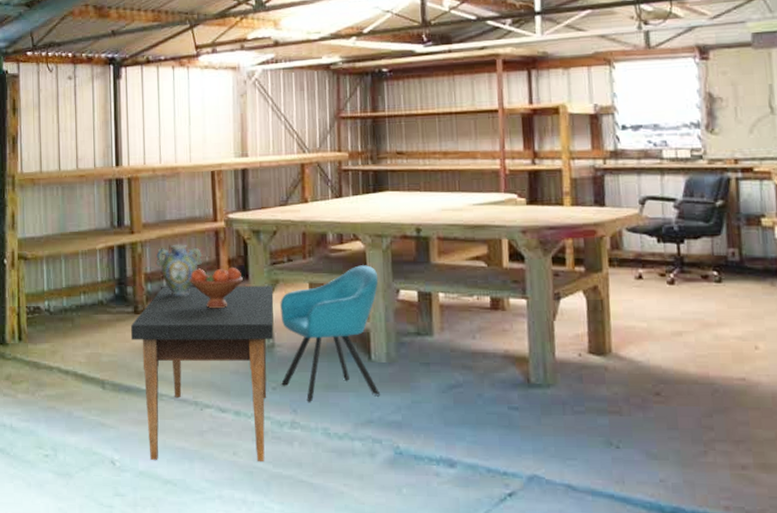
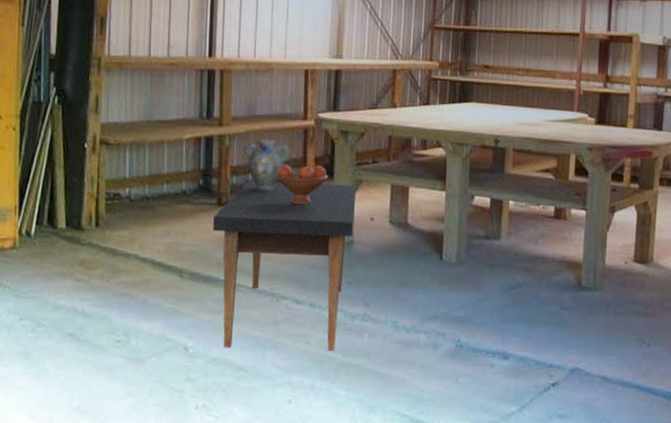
chair: present [280,265,381,402] -> none [356,171,456,297]

